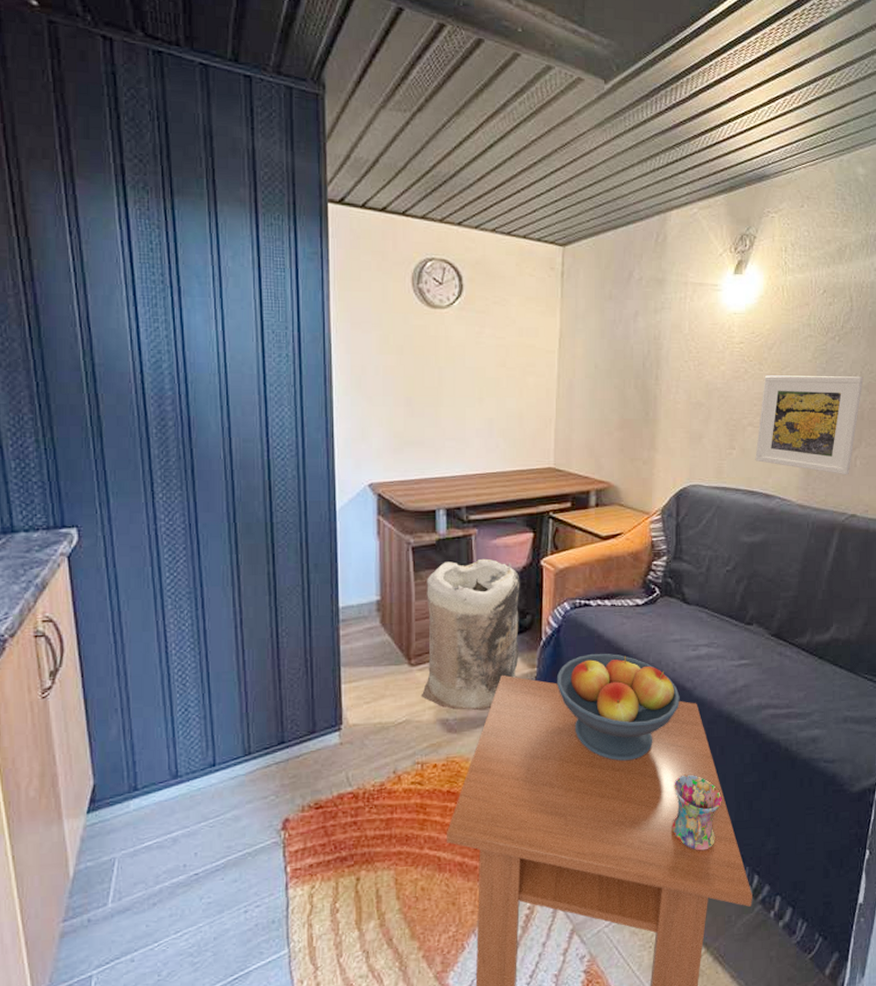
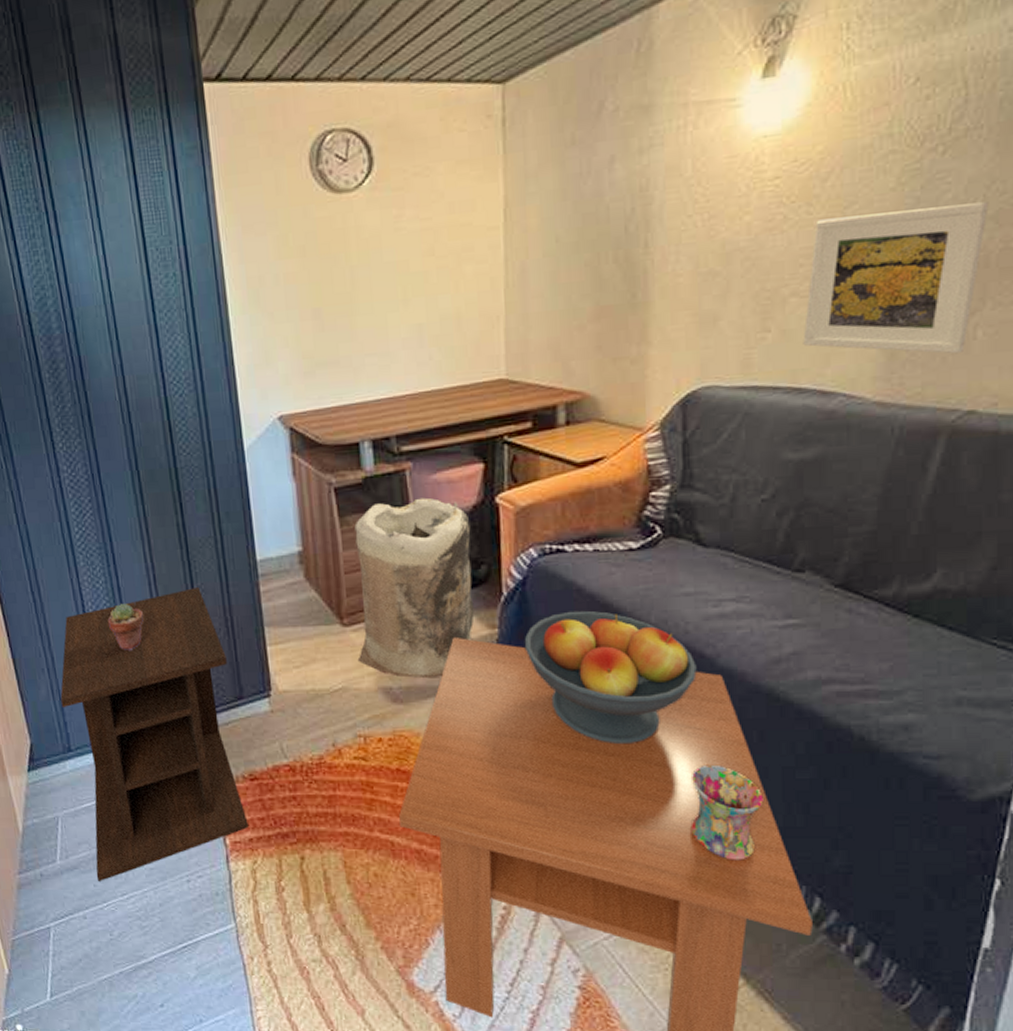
nightstand: none [132,631,310,921] -> present [60,588,248,881]
potted succulent: none [190,645,226,691] -> present [107,604,144,651]

